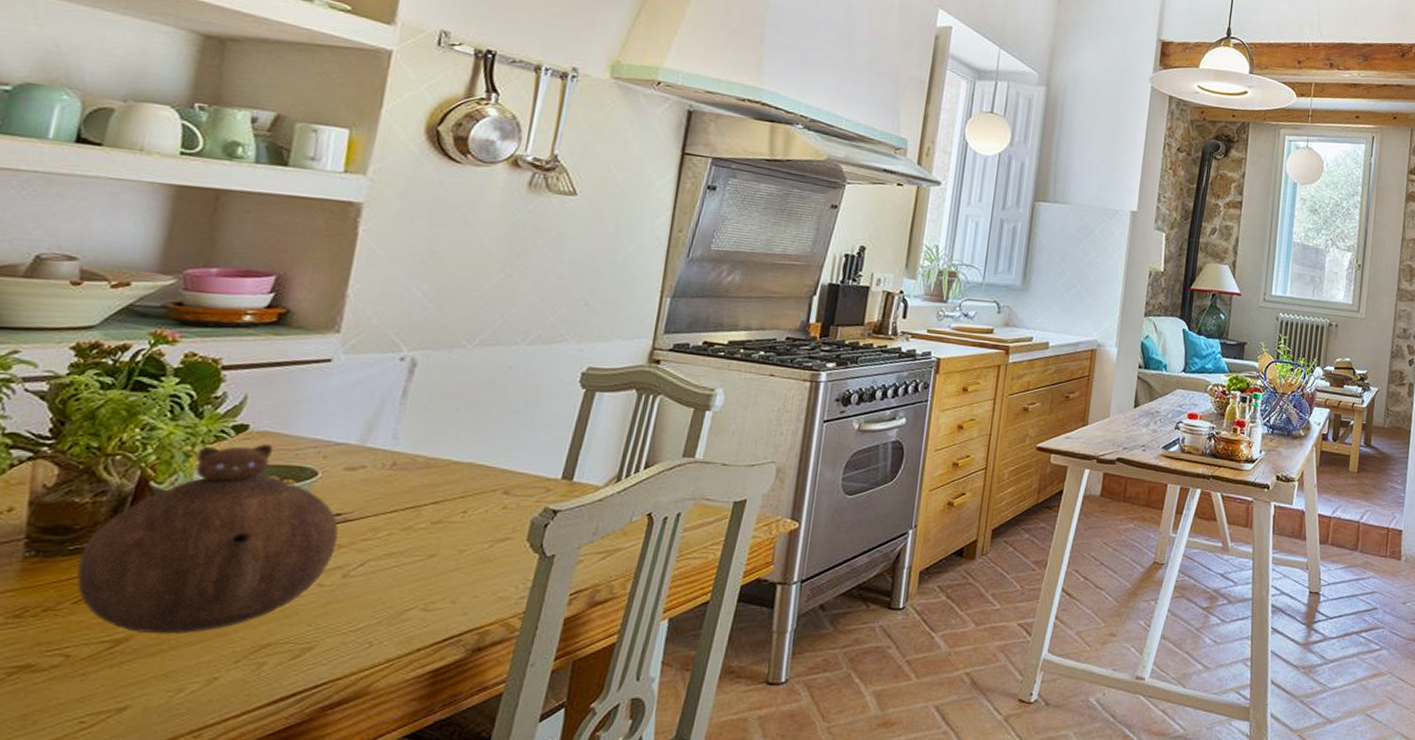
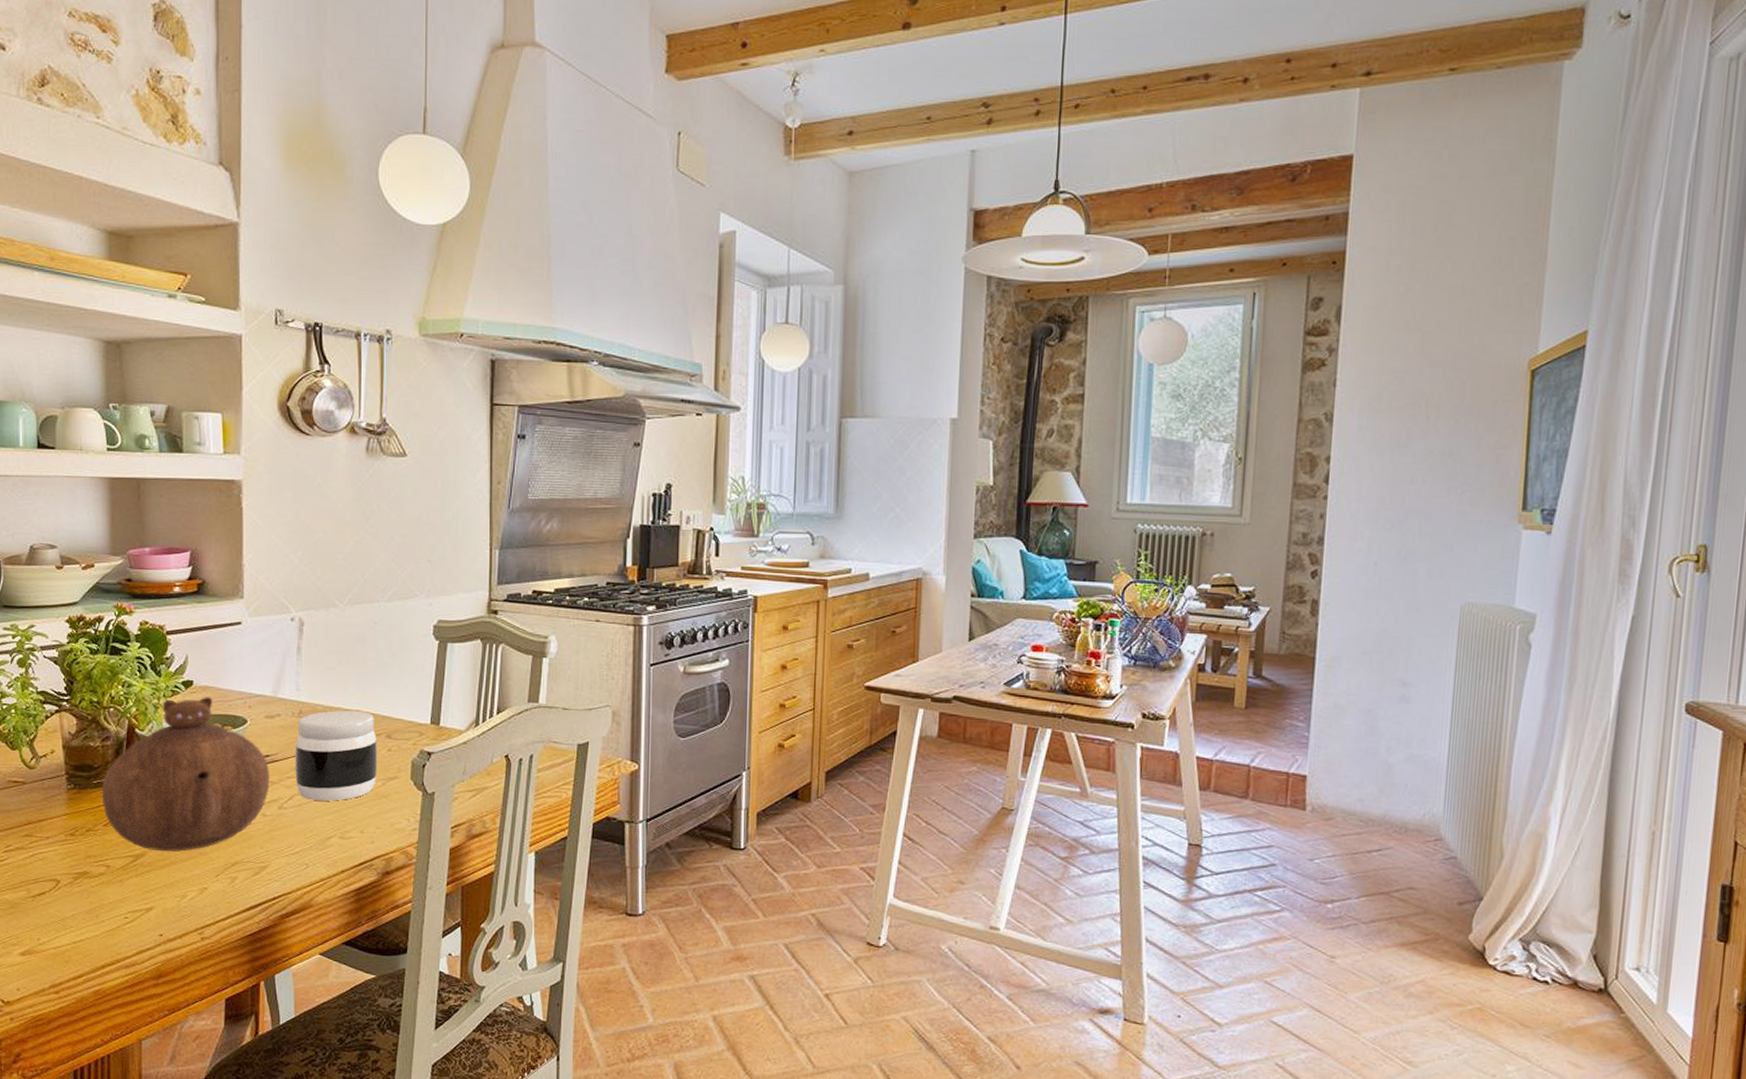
jar: none [372,462,491,567] -> present [295,710,378,801]

